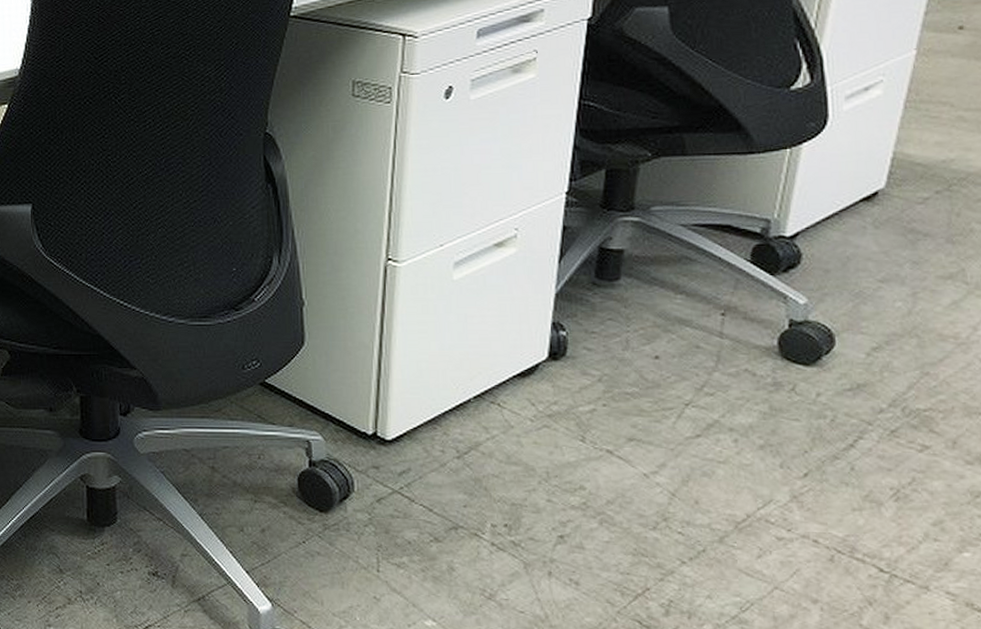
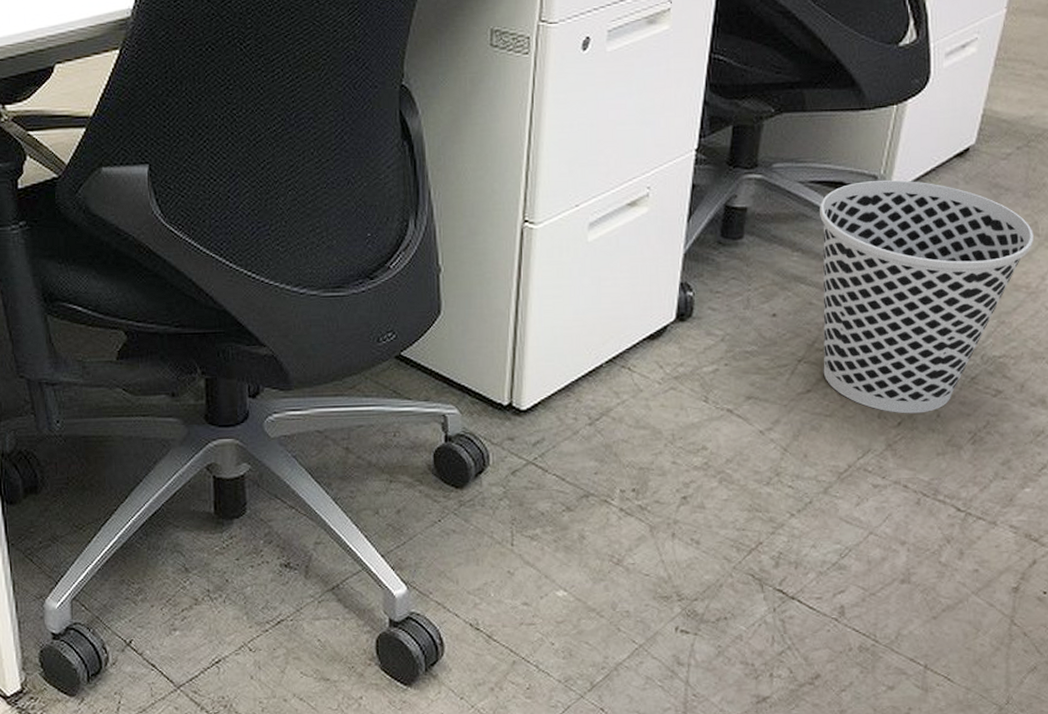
wastebasket: none [705,223,961,465] -> present [820,180,1034,414]

